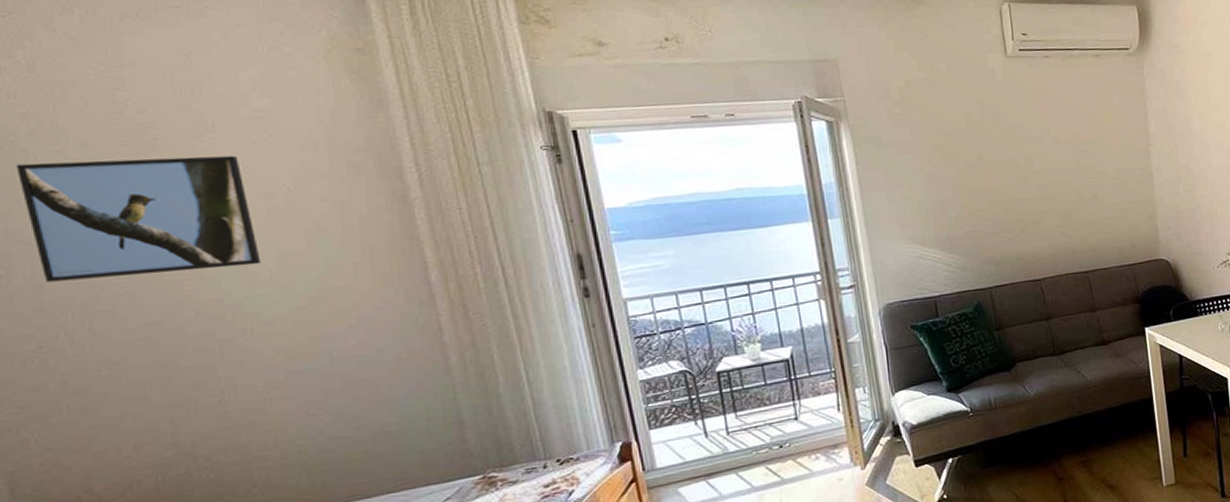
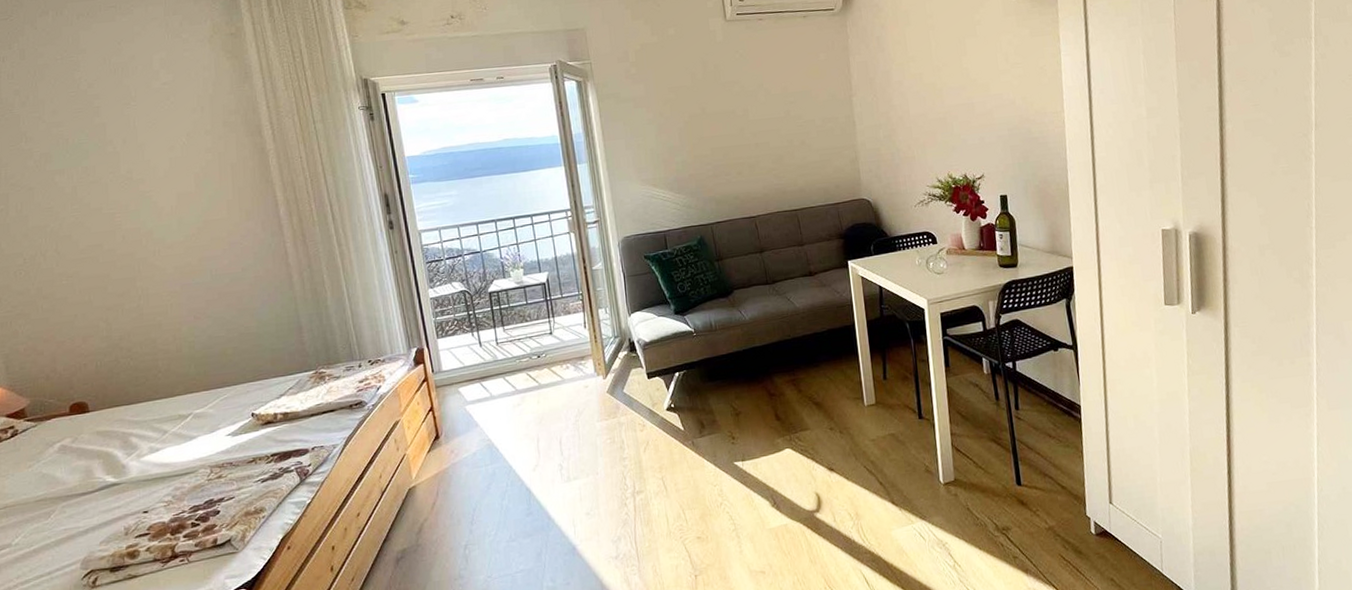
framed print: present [15,155,261,283] -> none [12,118,166,215]

